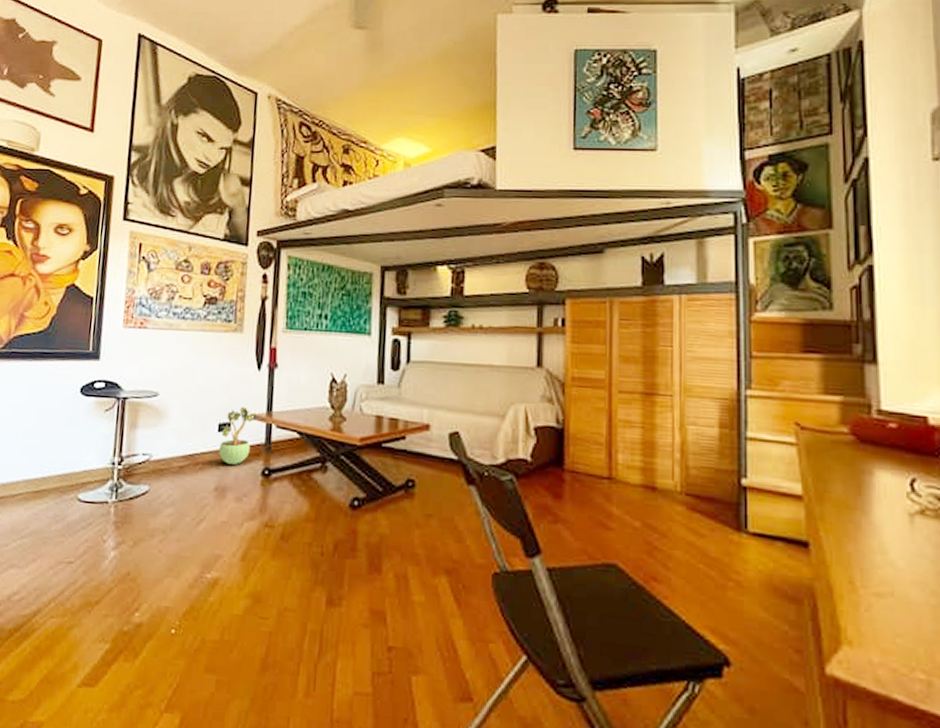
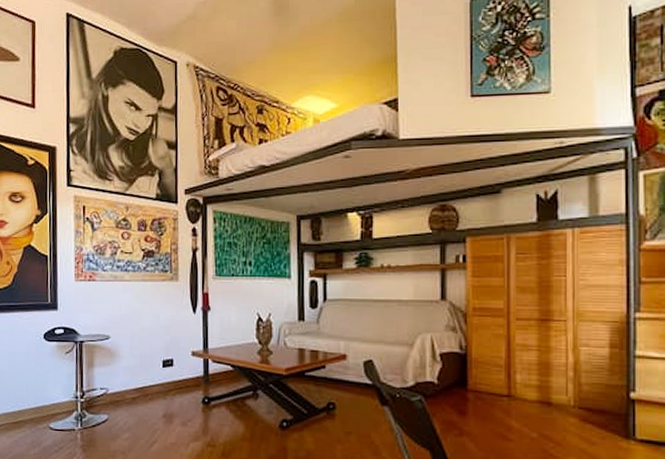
potted plant: present [219,406,256,465] -> none [165,345,195,395]

